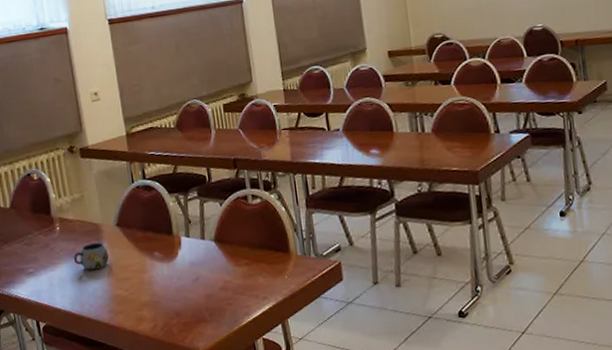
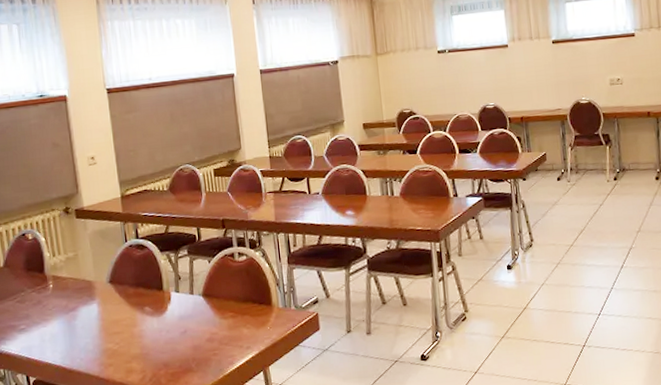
mug: present [74,243,110,270] -> none [66,299,101,326]

